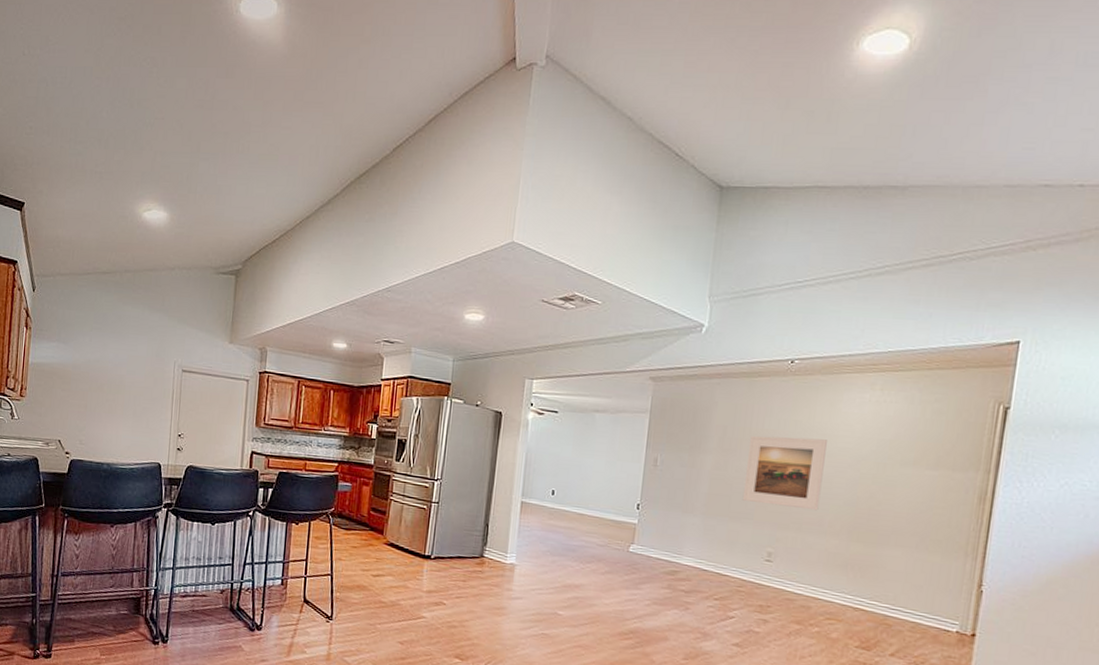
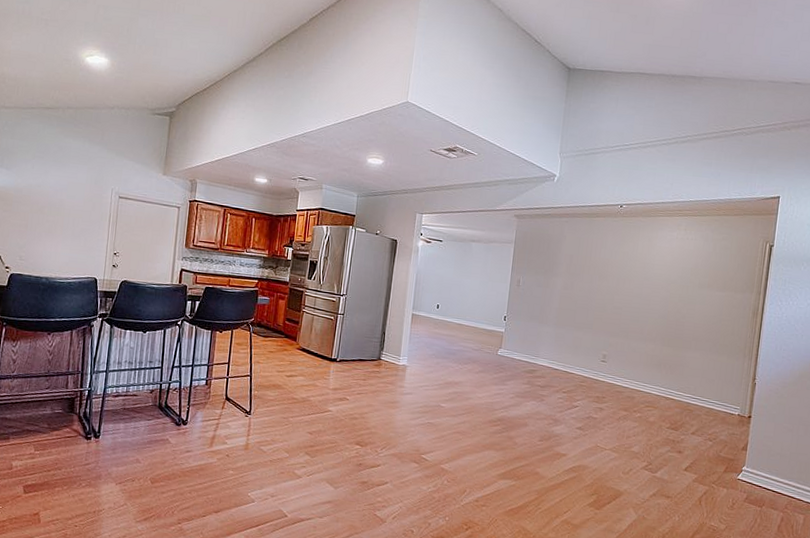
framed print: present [742,435,827,511] -> none [584,263,646,322]

